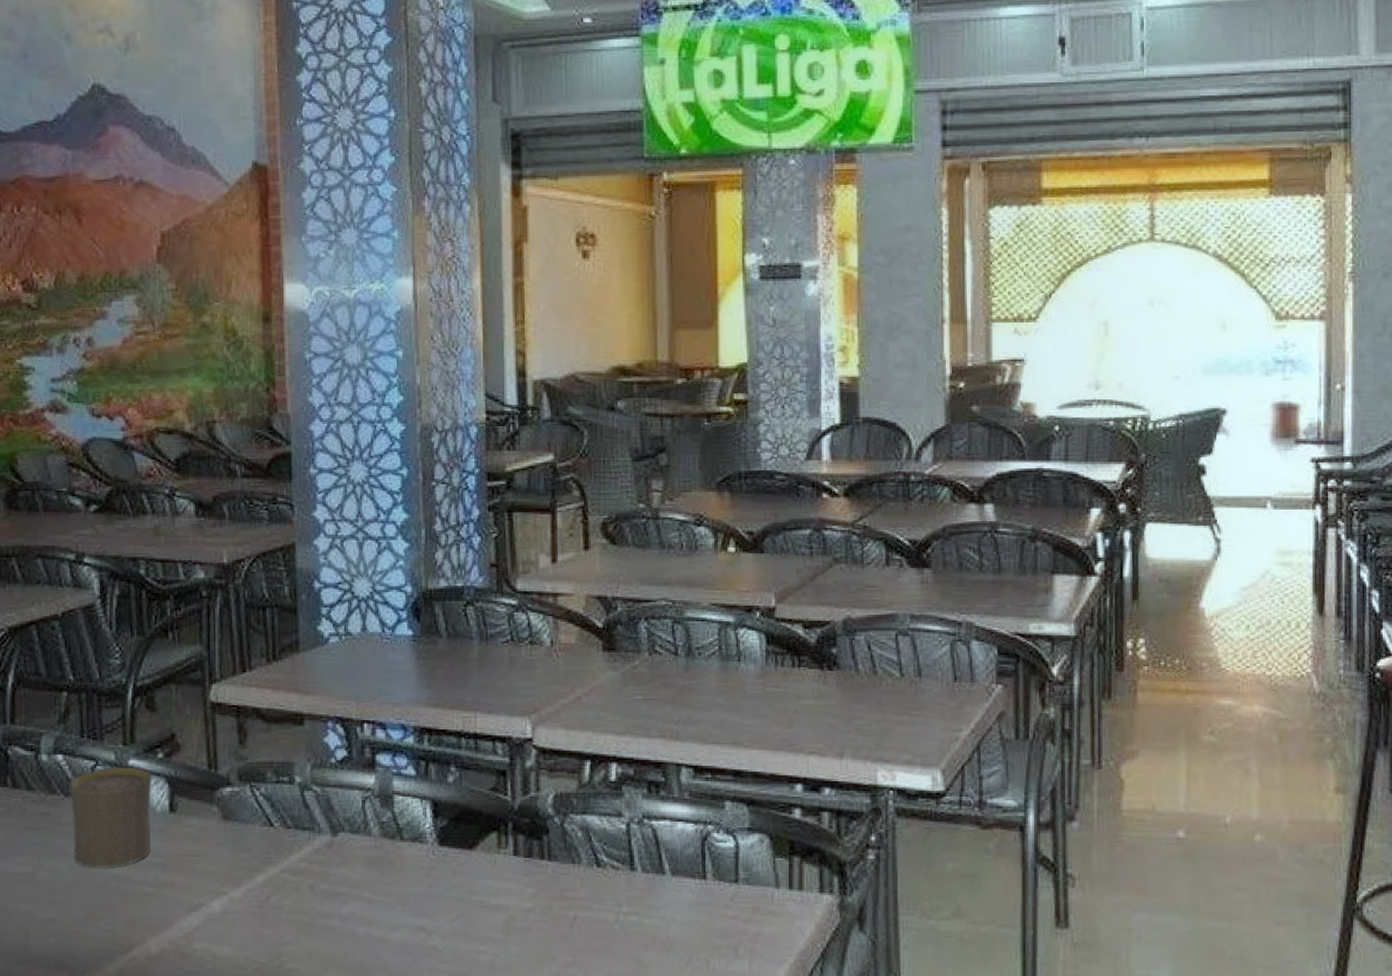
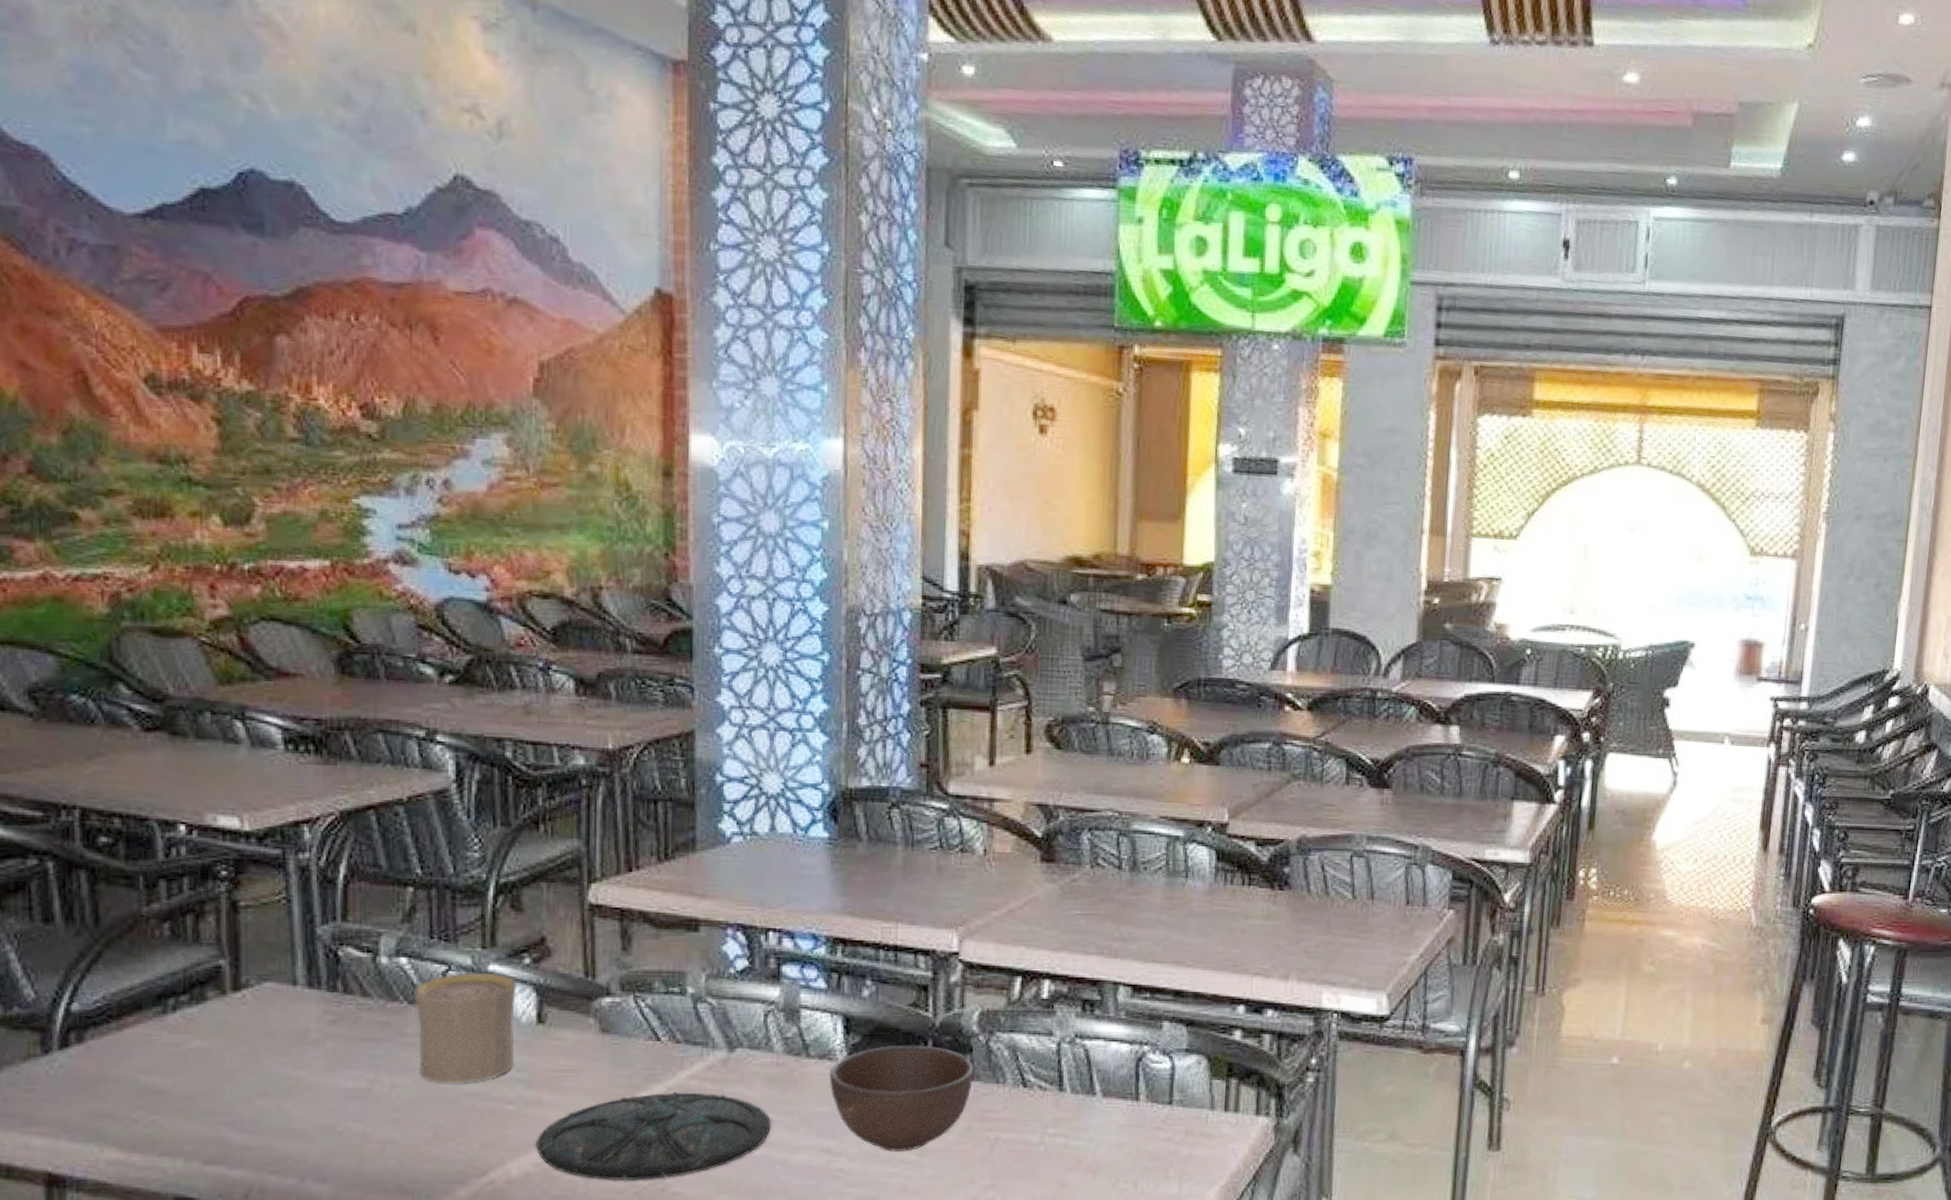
plate: none [171,874,371,958] -> present [537,1092,771,1181]
bowl: none [421,827,551,930] -> present [829,1045,974,1151]

